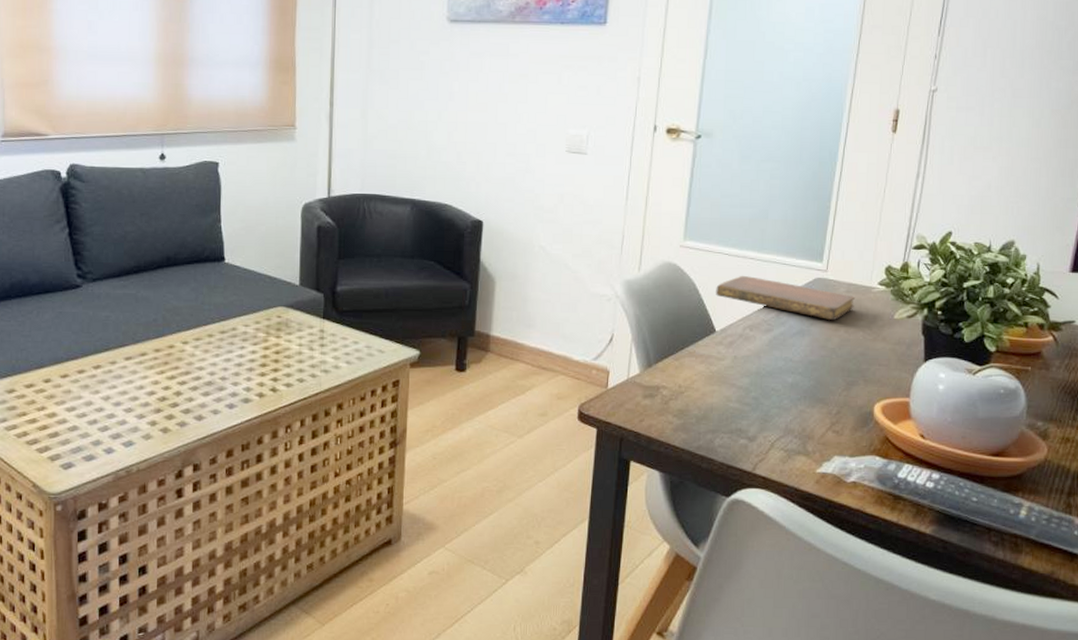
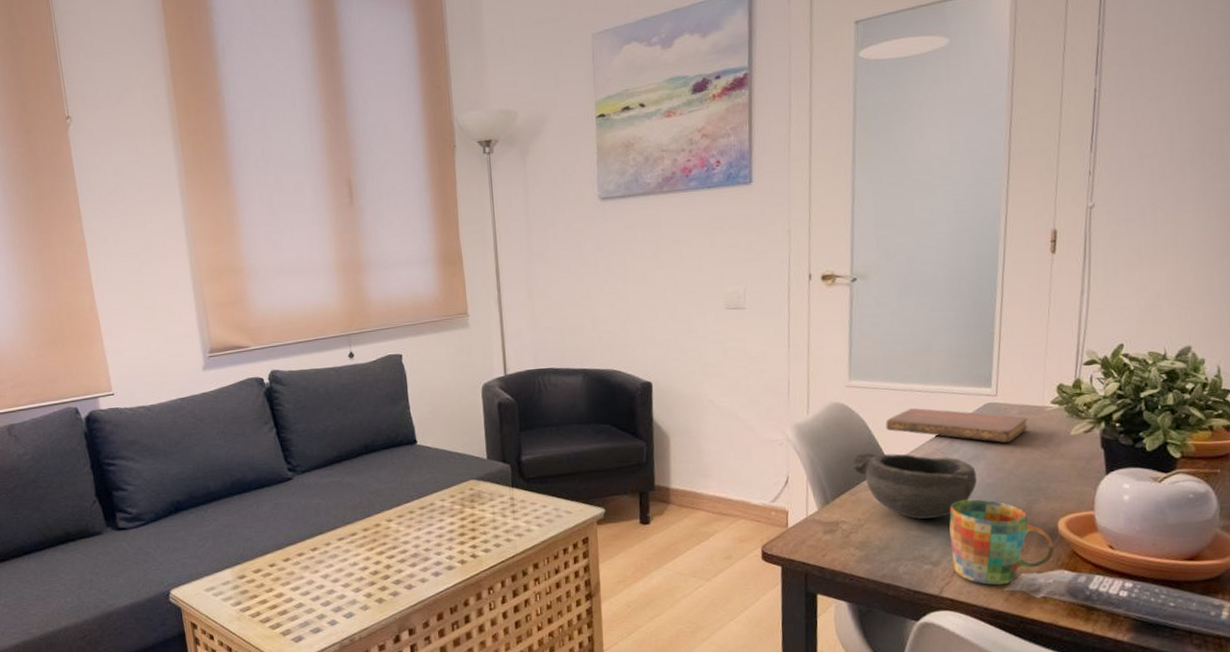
bowl: none [678,317,801,391] -> present [852,452,978,519]
mug: none [768,375,869,466] -> present [949,499,1055,586]

